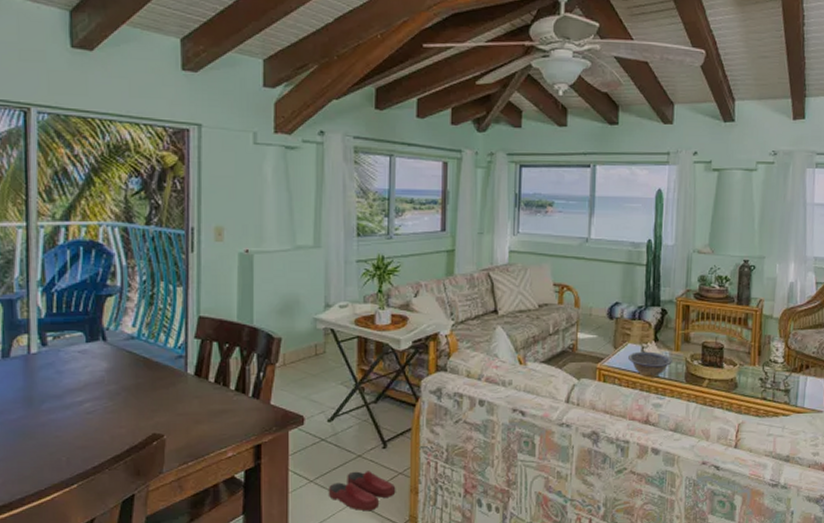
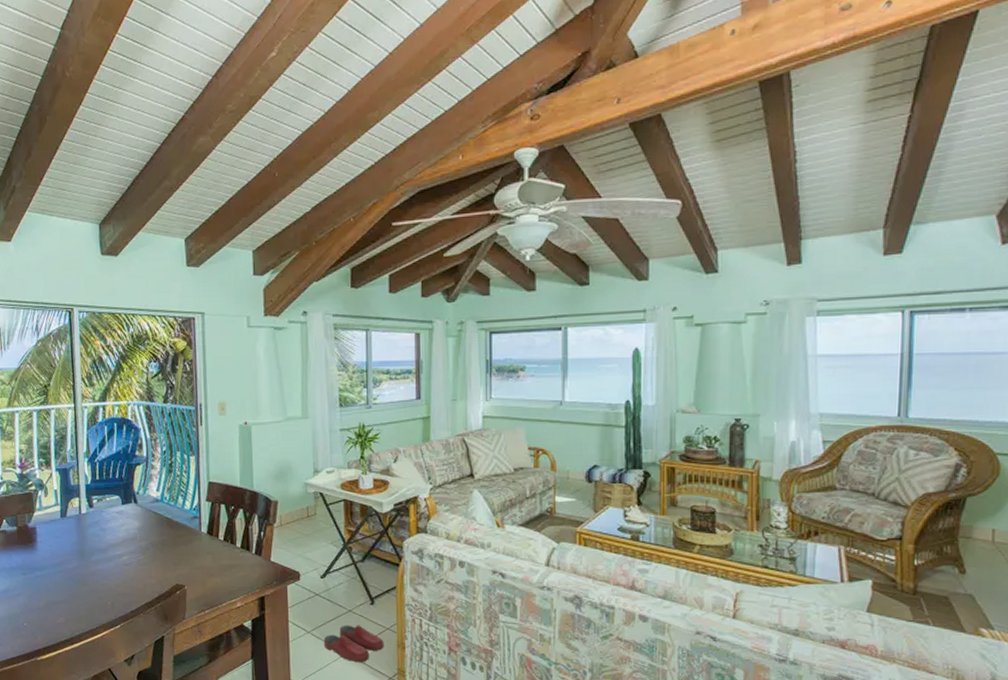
decorative bowl: present [628,351,672,378] -> none [610,515,658,543]

